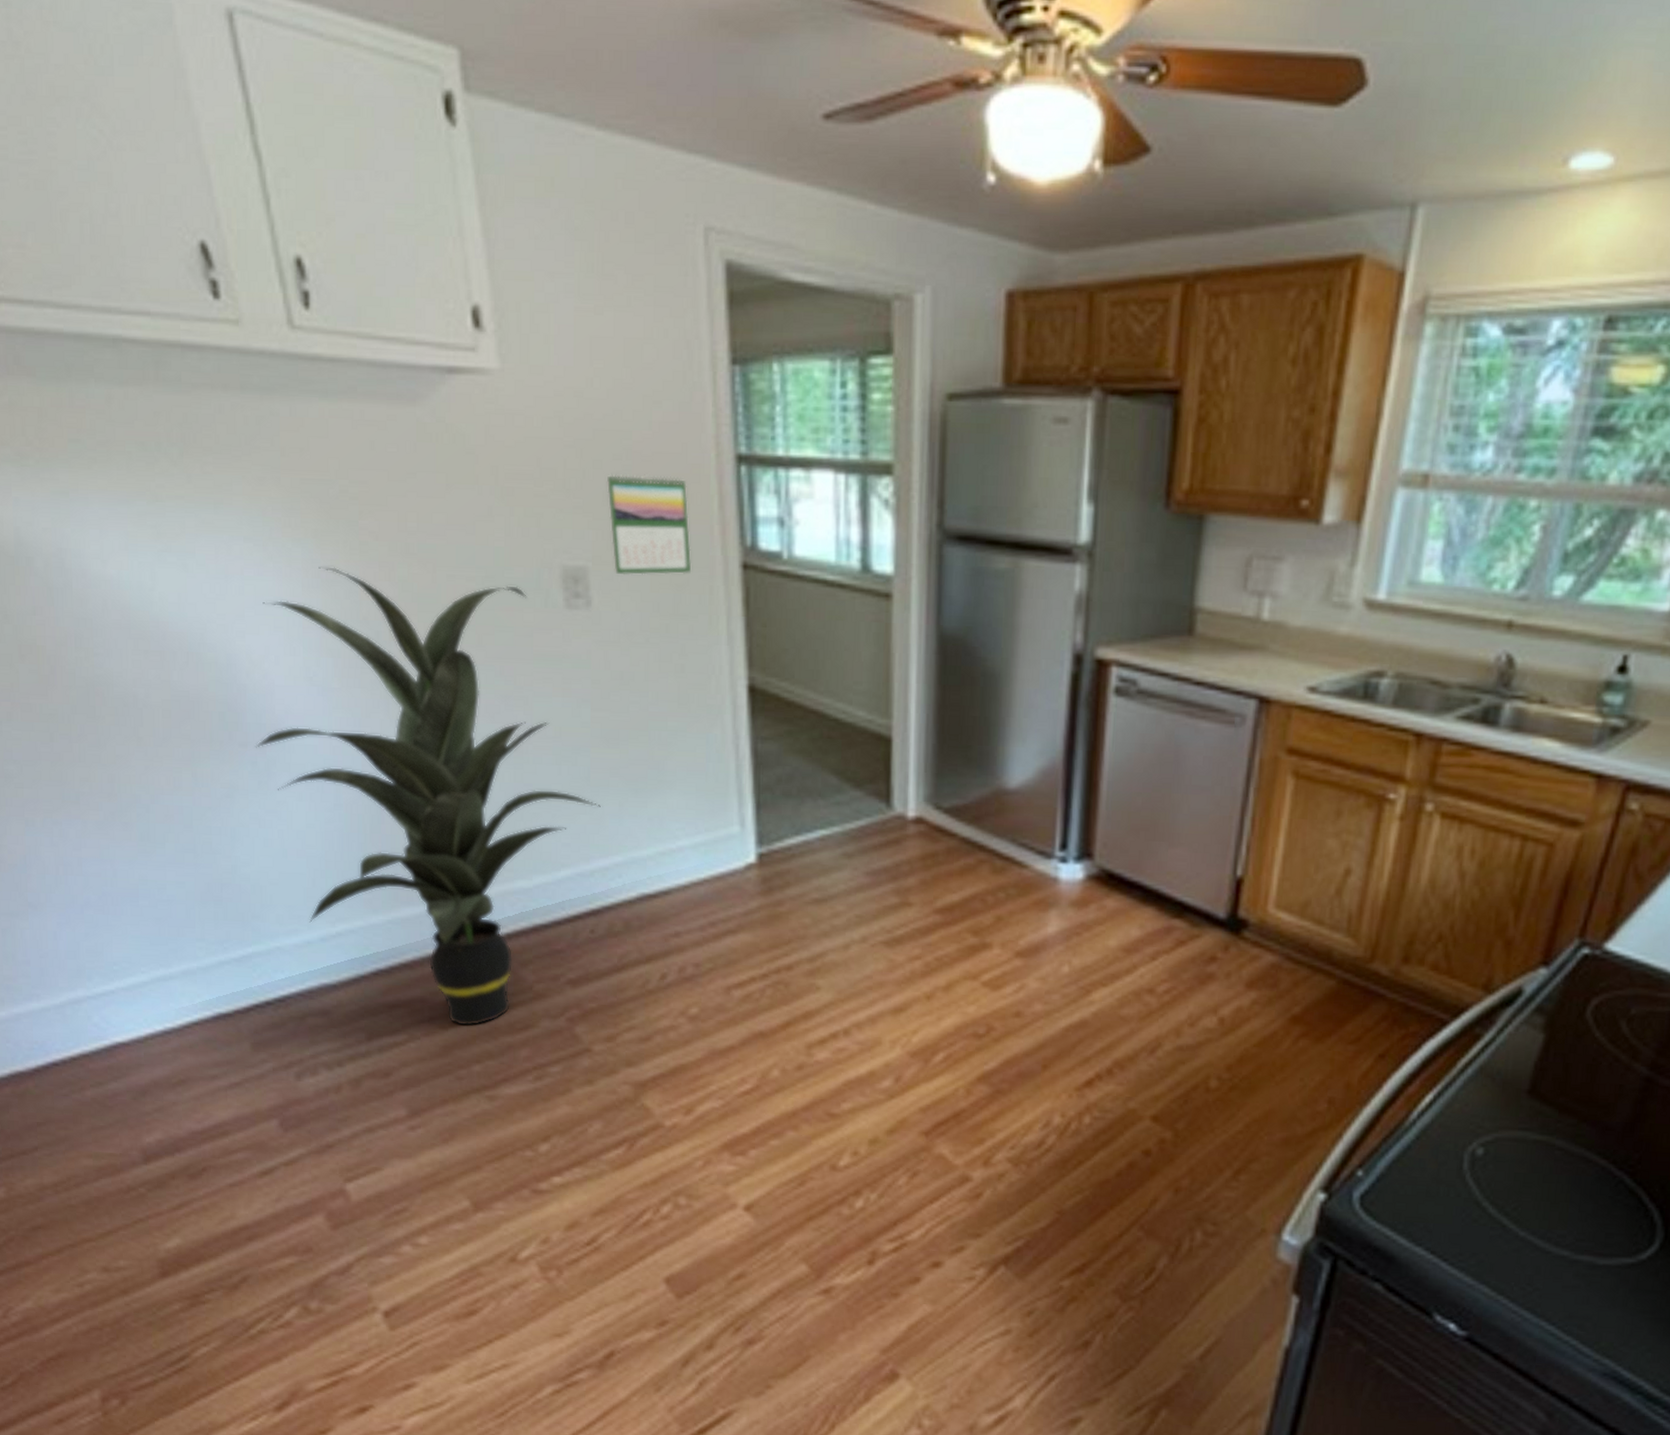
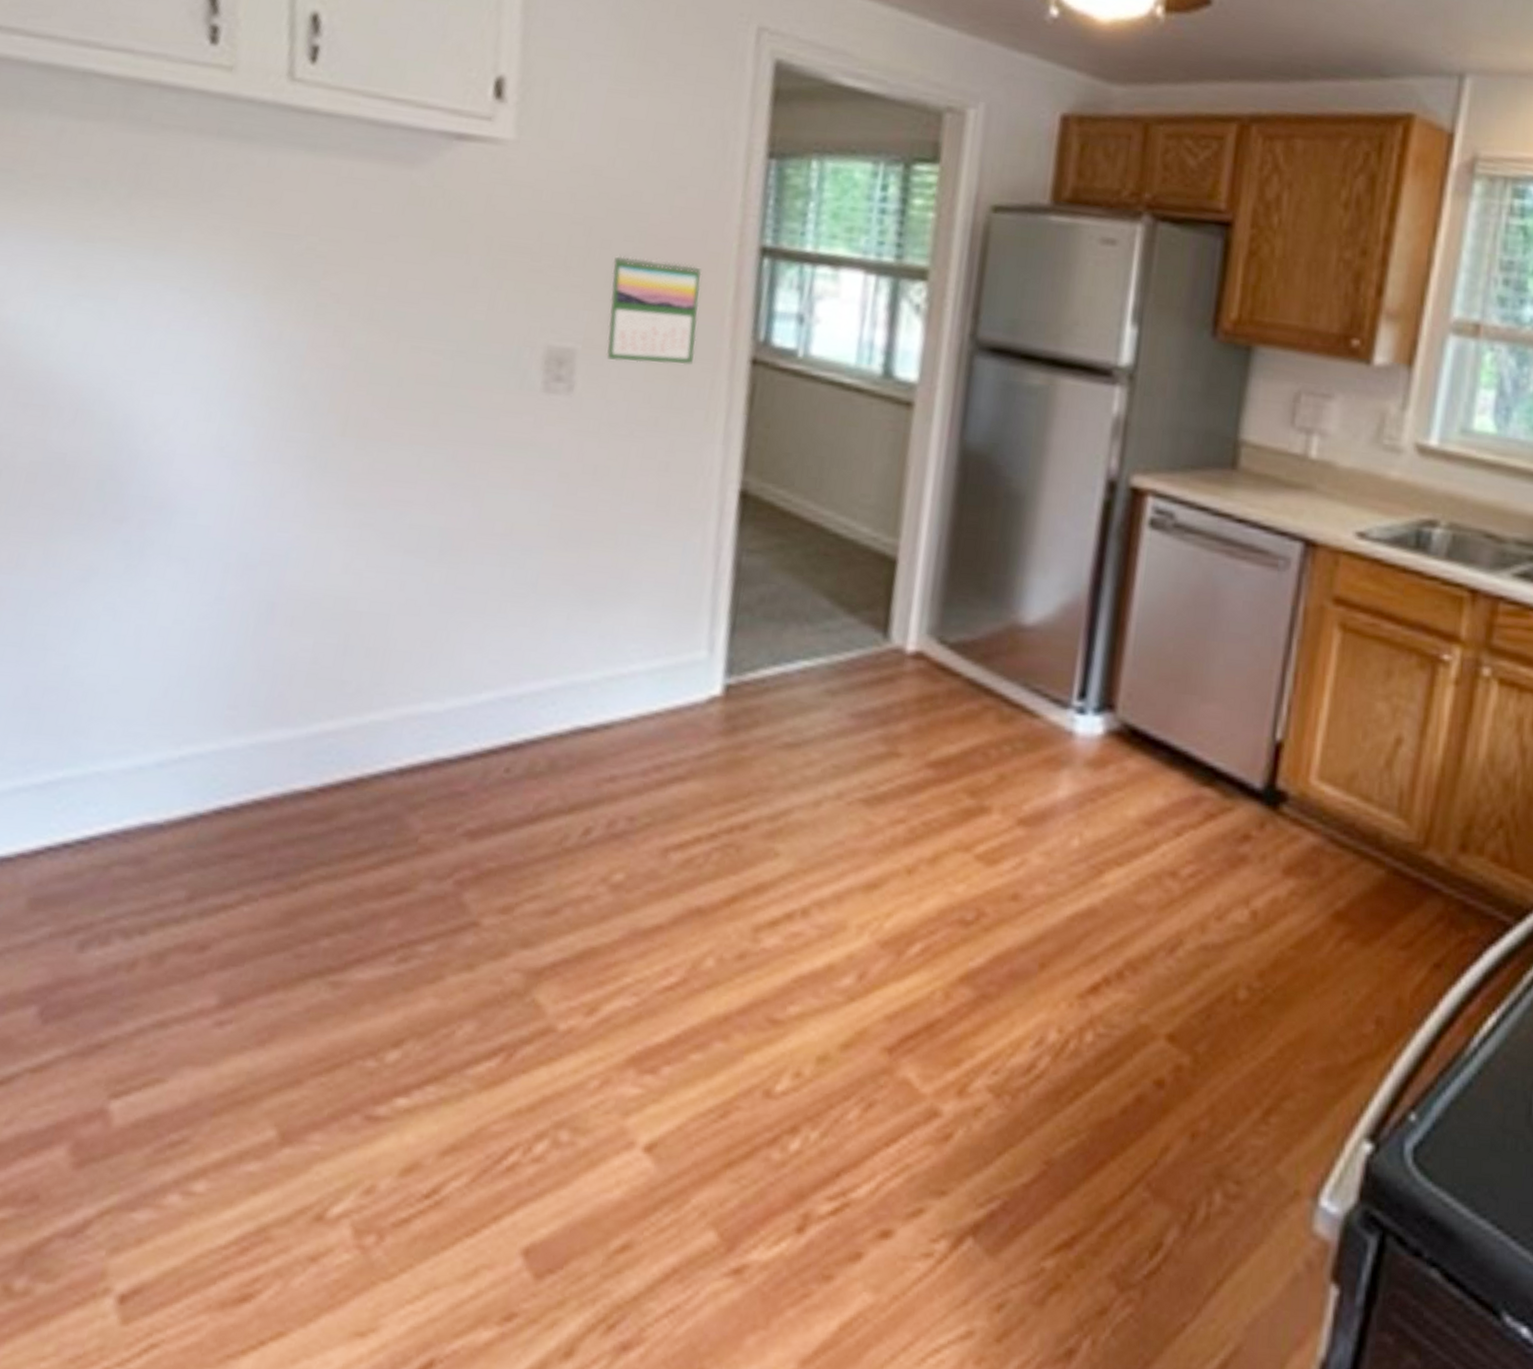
indoor plant: present [255,566,601,1026] -> none [132,325,545,887]

